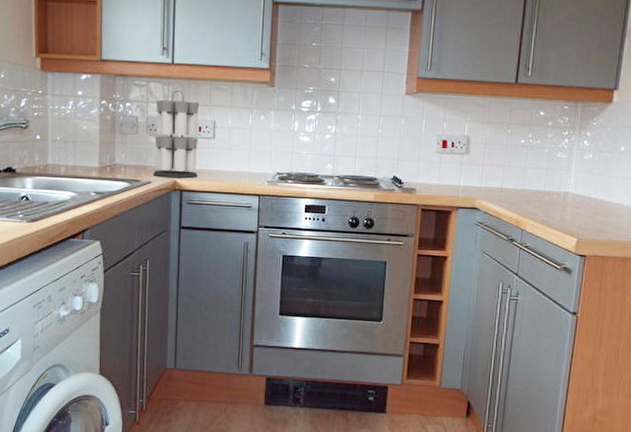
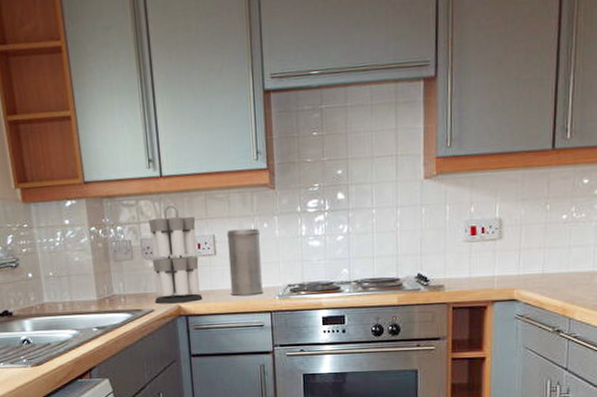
canister: none [223,118,257,179] -> present [227,228,264,297]

